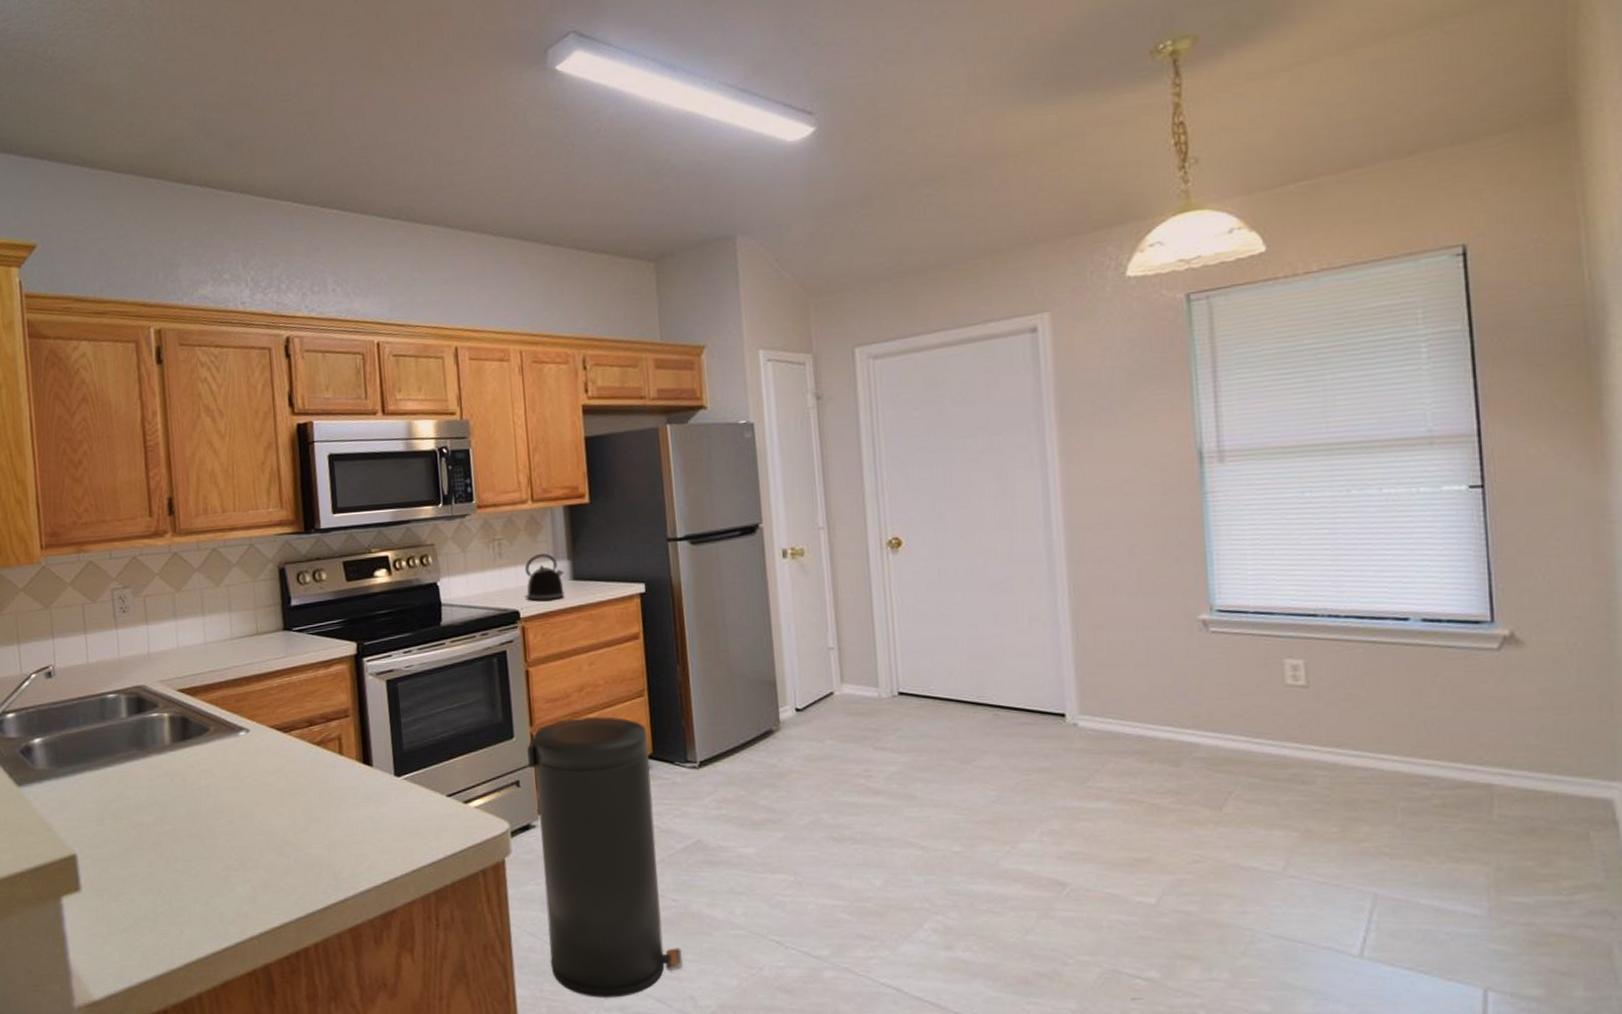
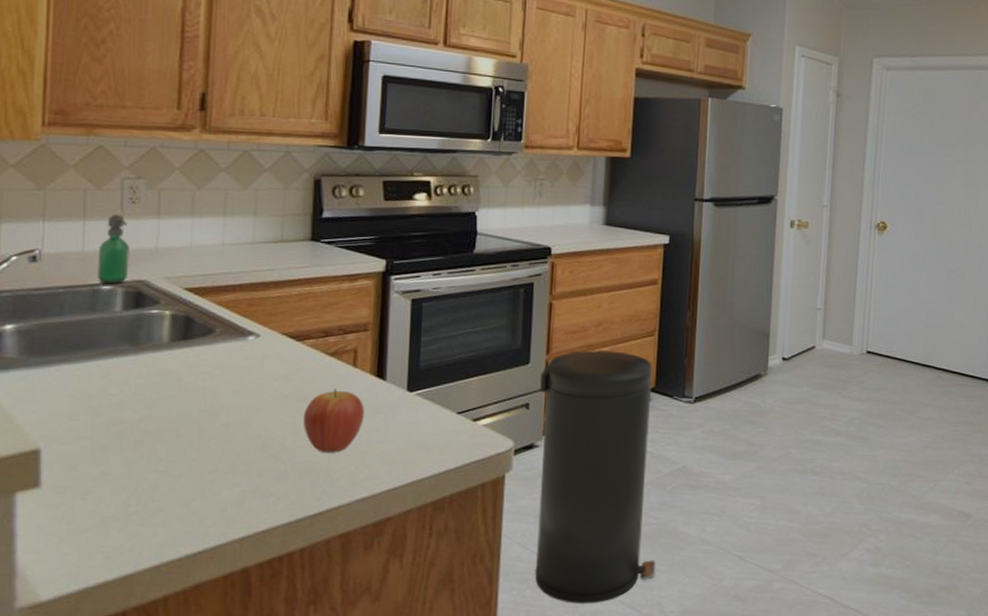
soap dispenser: none [101,624,128,693] -> present [97,214,129,284]
fruit: none [299,778,357,845] -> present [303,389,364,453]
kettle: present [524,553,565,602] -> none [558,197,599,242]

